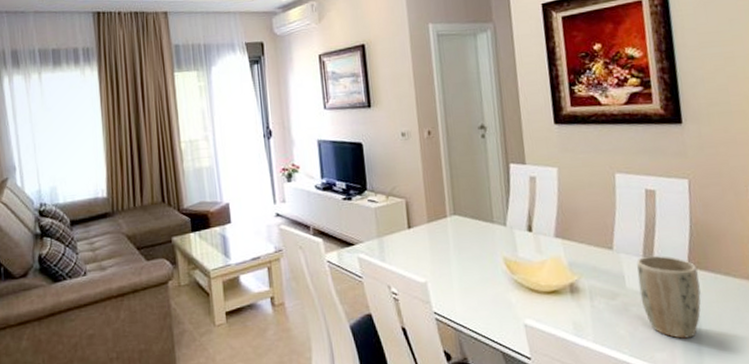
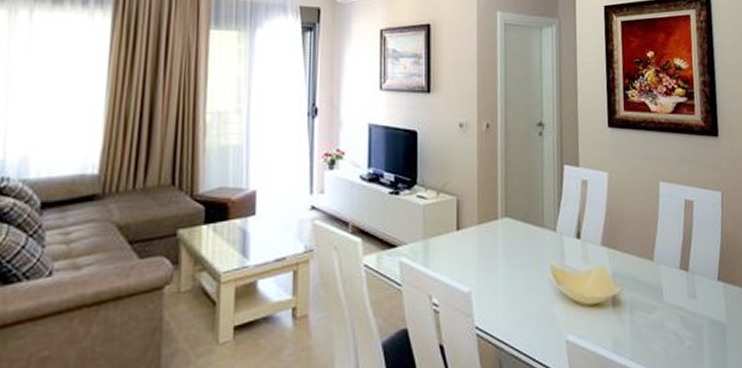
plant pot: present [637,255,701,339] -> none [674,267,728,355]

